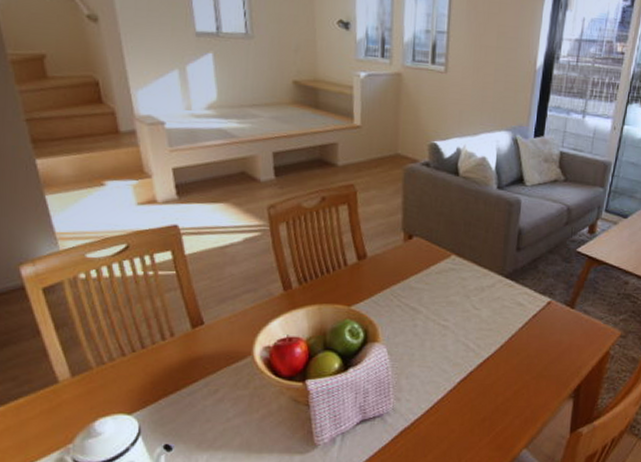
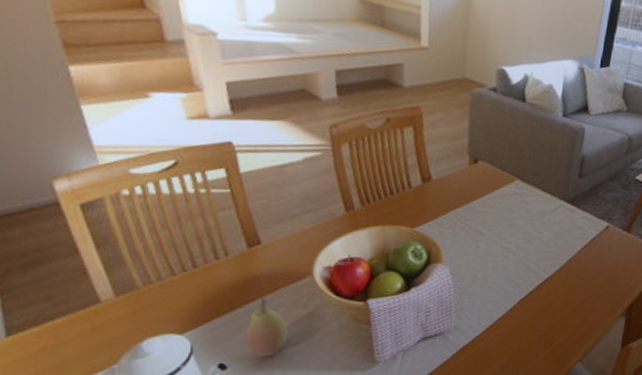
fruit: none [189,378,230,439] -> present [245,298,288,358]

